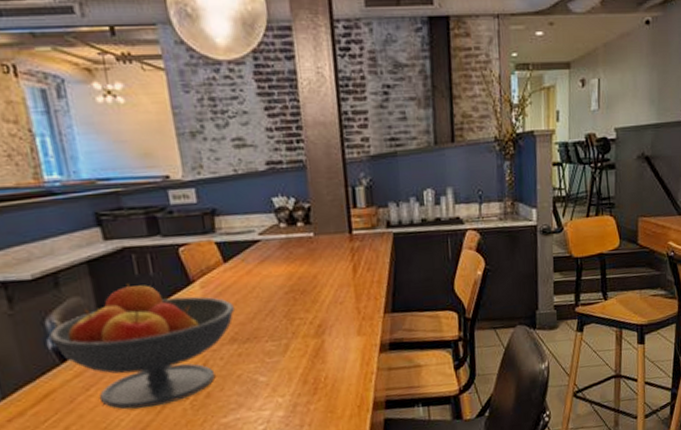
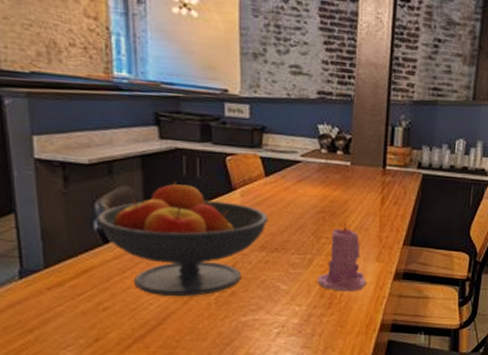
candle: none [297,298,351,375] -> present [317,222,366,292]

